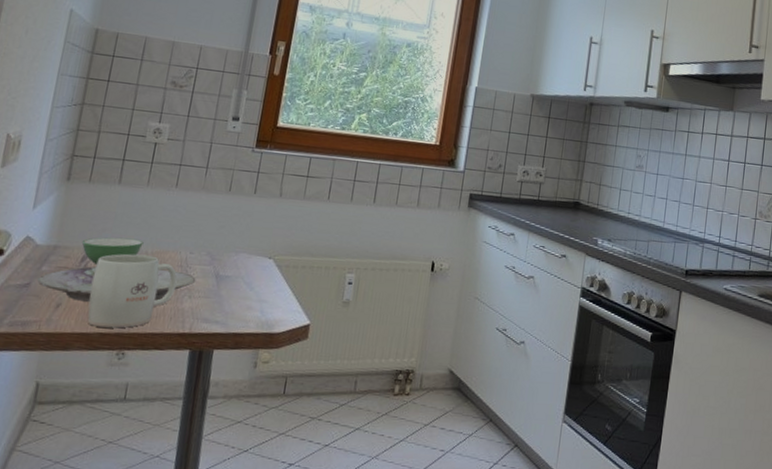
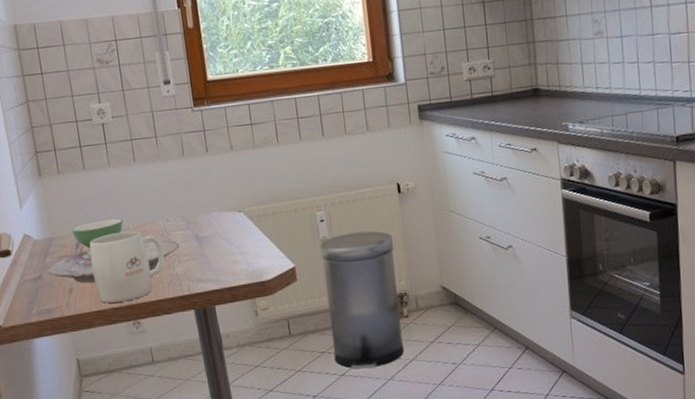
pedal bin: none [323,300,414,443] -> present [319,231,404,370]

